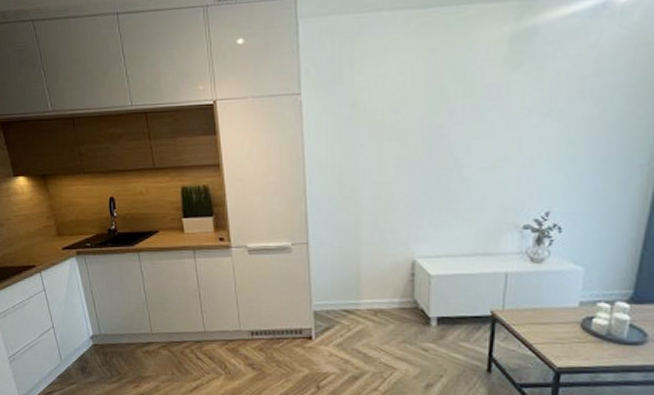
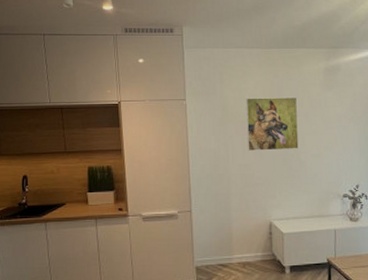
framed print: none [385,81,464,164] -> present [246,96,299,151]

